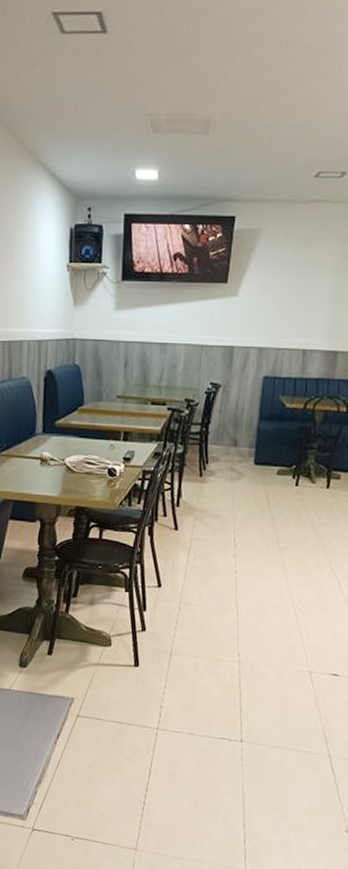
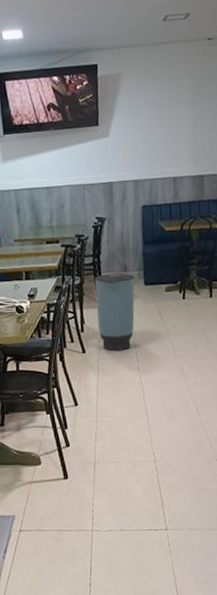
trash can: none [195,446,244,534] -> present [95,273,135,352]

